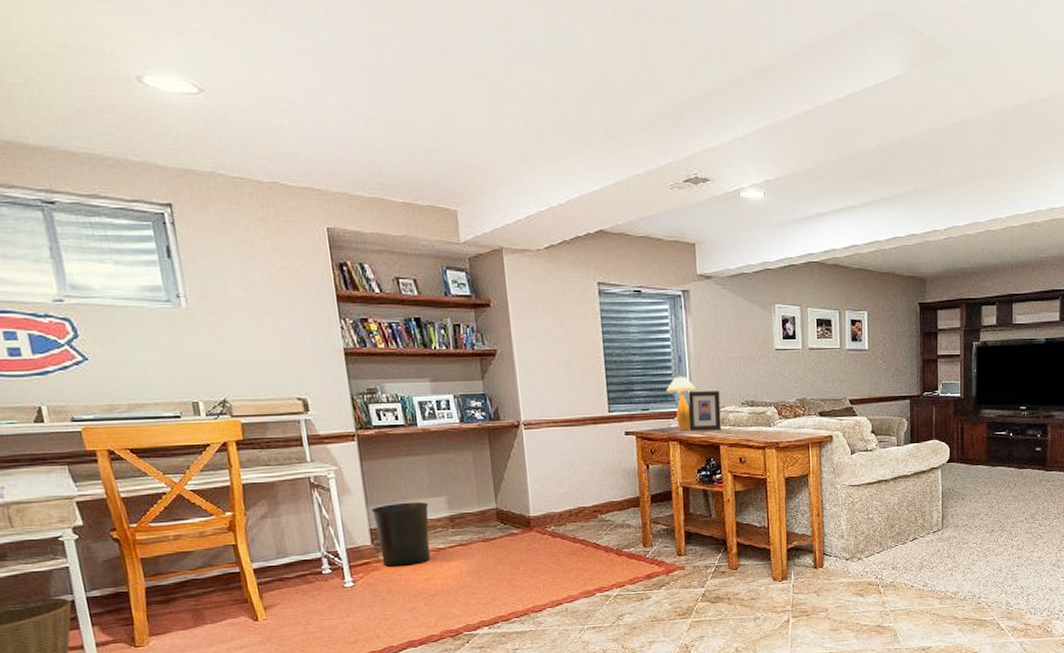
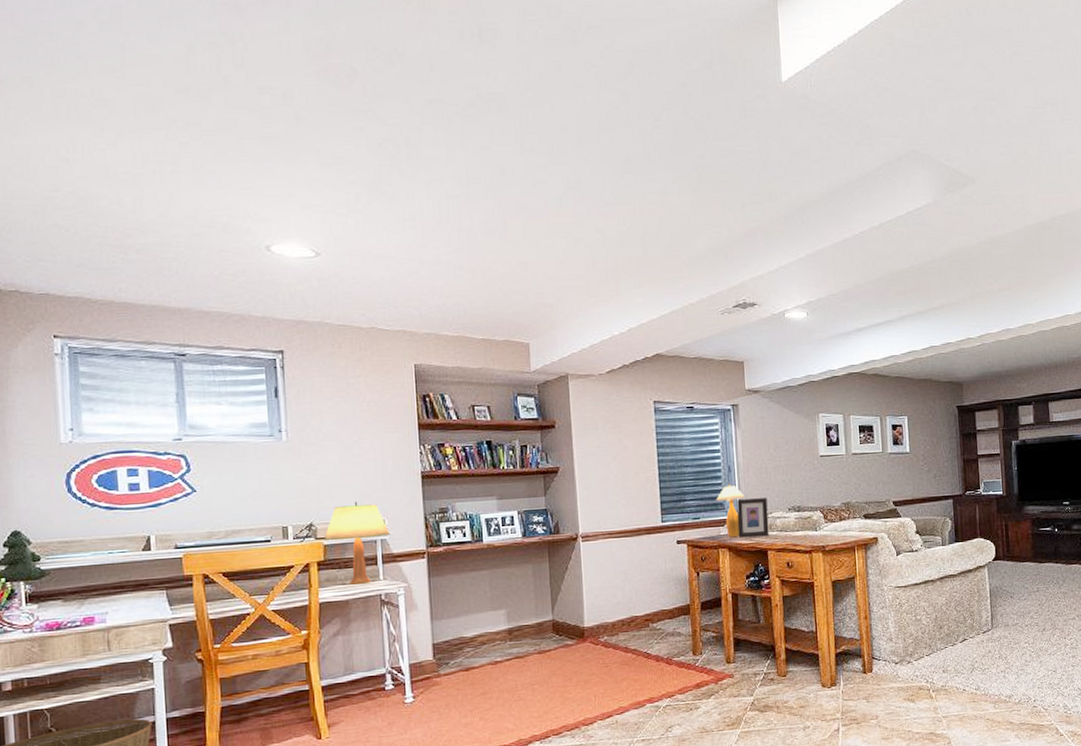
table lamp: none [240,378,315,466] -> present [324,501,390,585]
waste bin: present [372,501,431,567] -> none [436,615,489,681]

